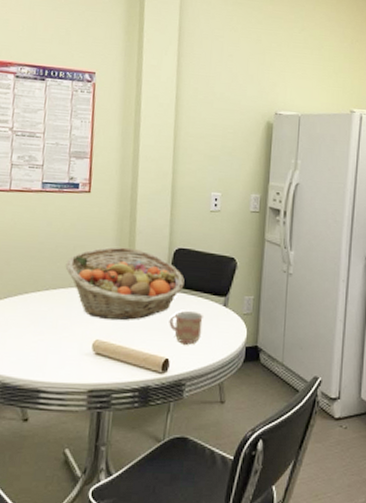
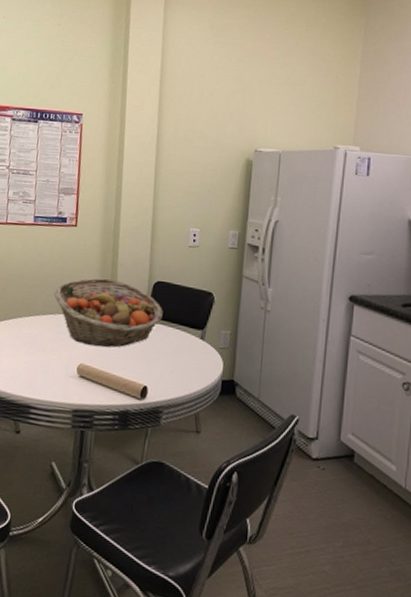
mug: present [169,311,203,344] -> none [148,341,181,374]

